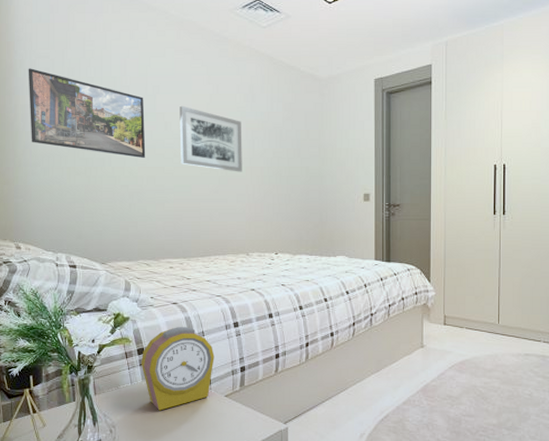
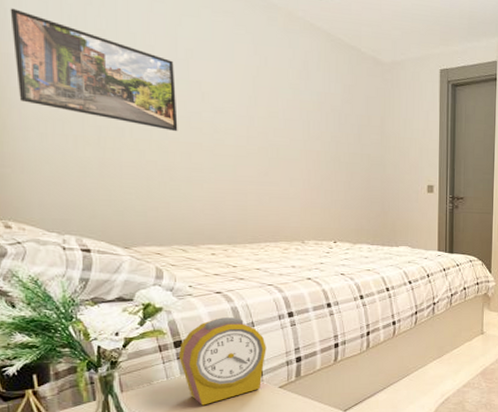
wall art: present [179,105,242,172] -> none [219,75,296,155]

